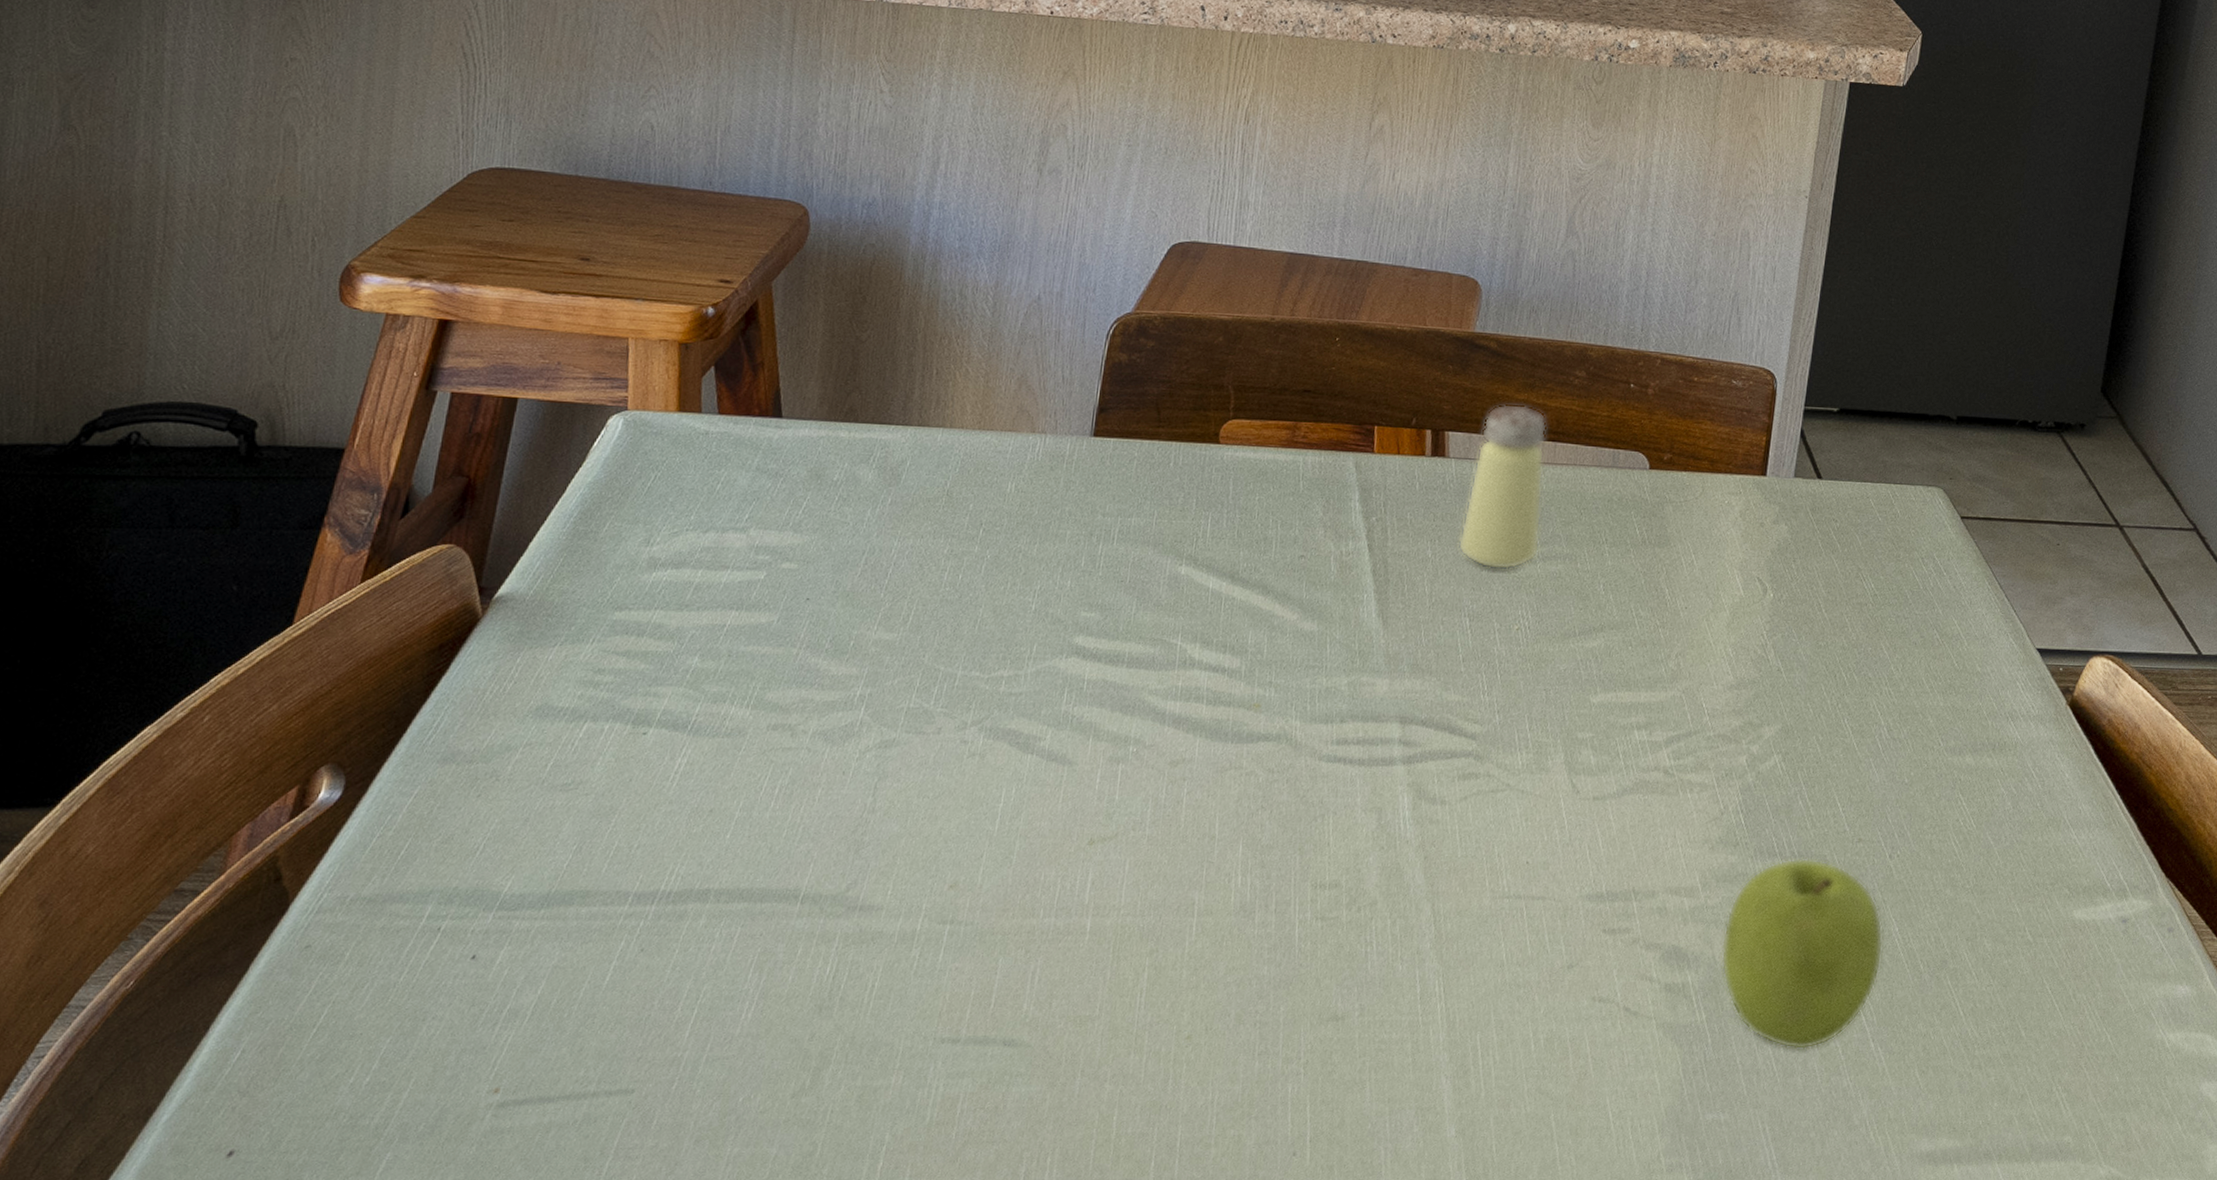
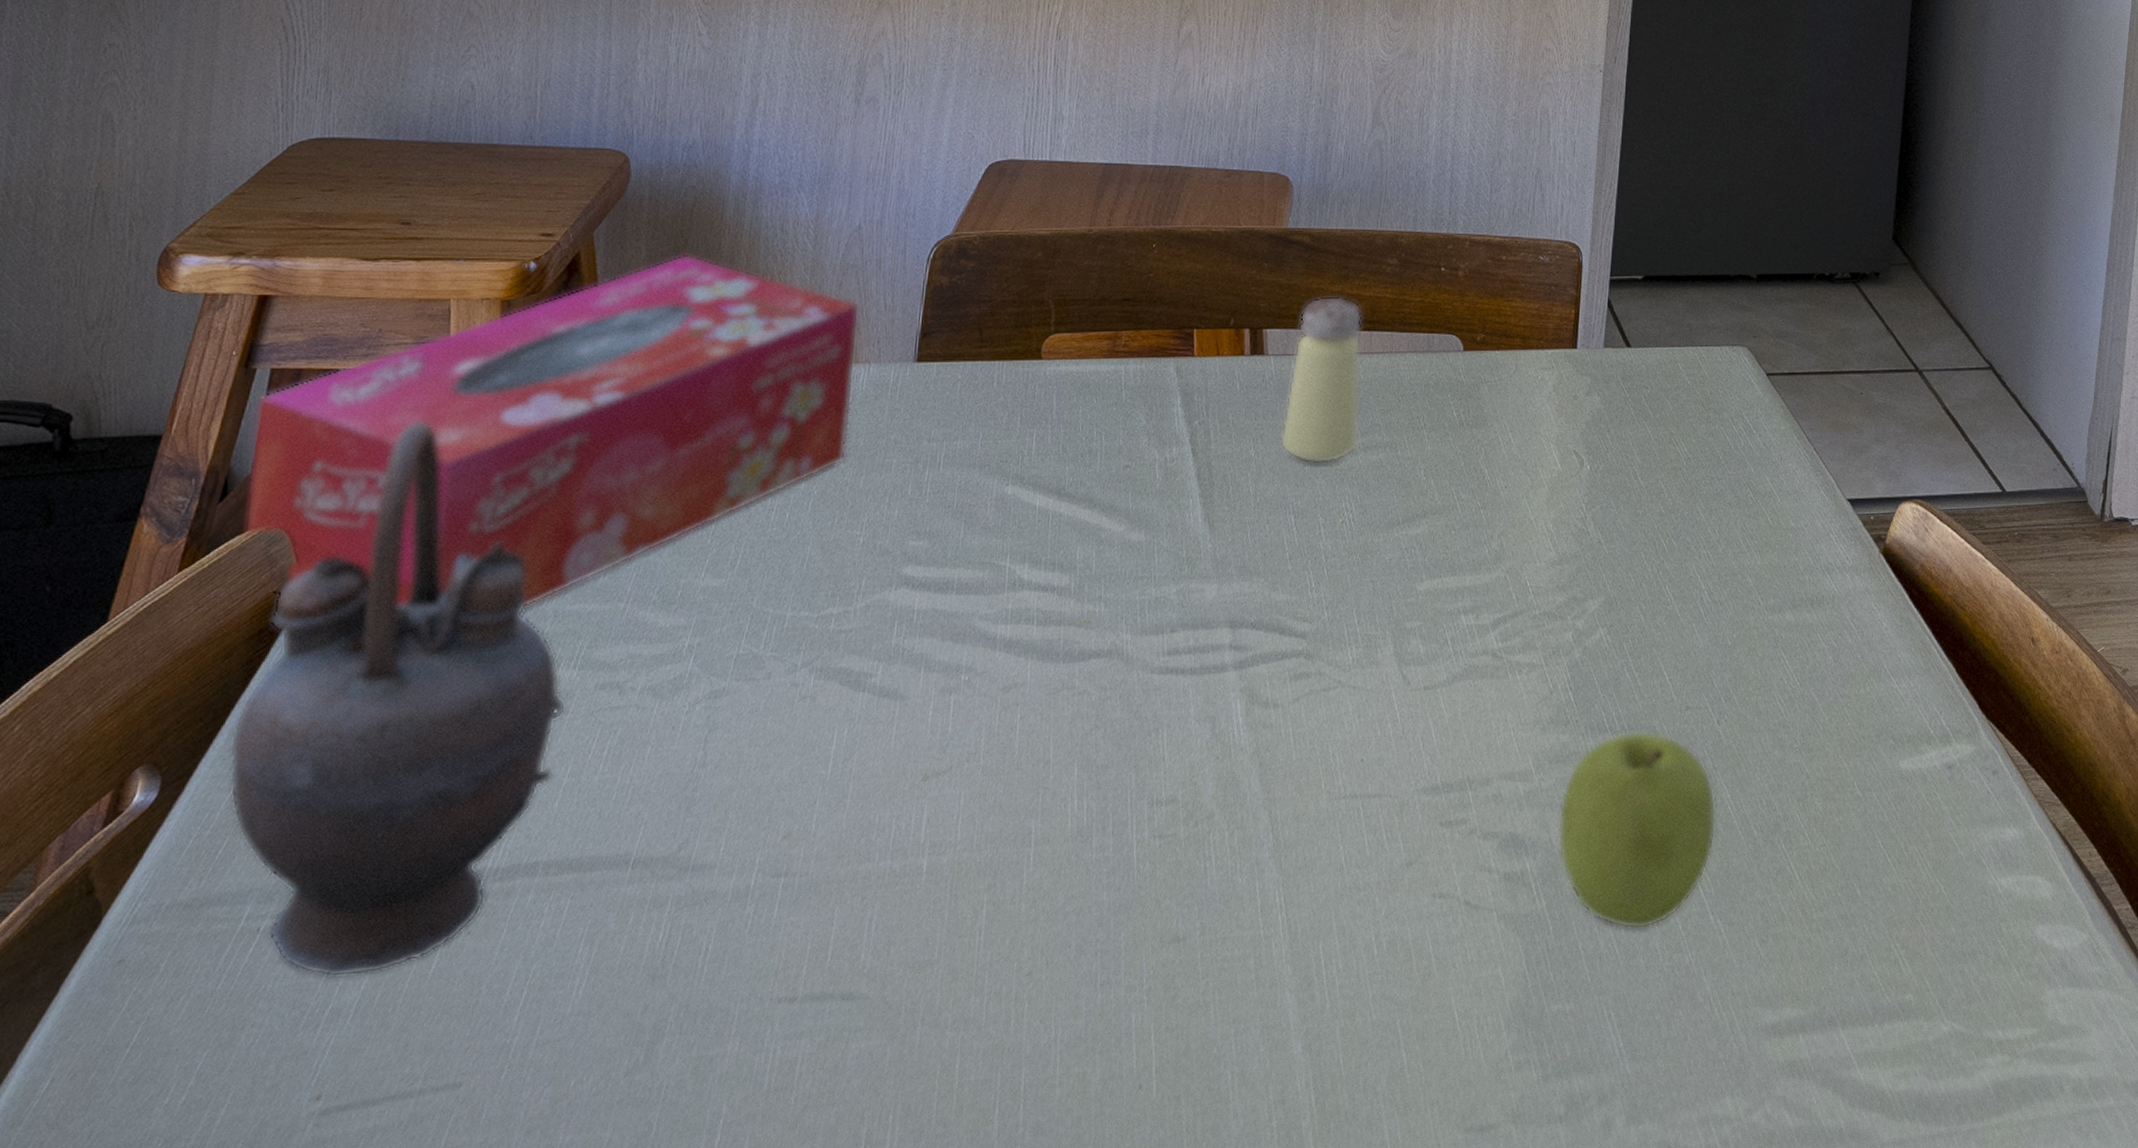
teapot: none [410,455,740,981] -> present [229,421,567,978]
tissue box: none [425,311,1038,646] -> present [244,254,860,608]

